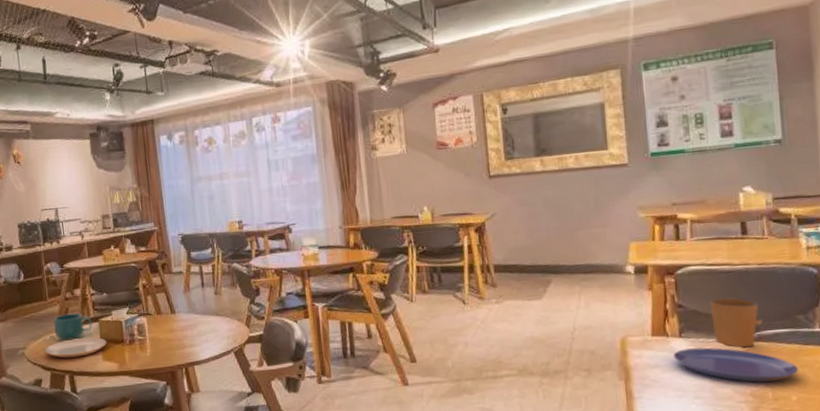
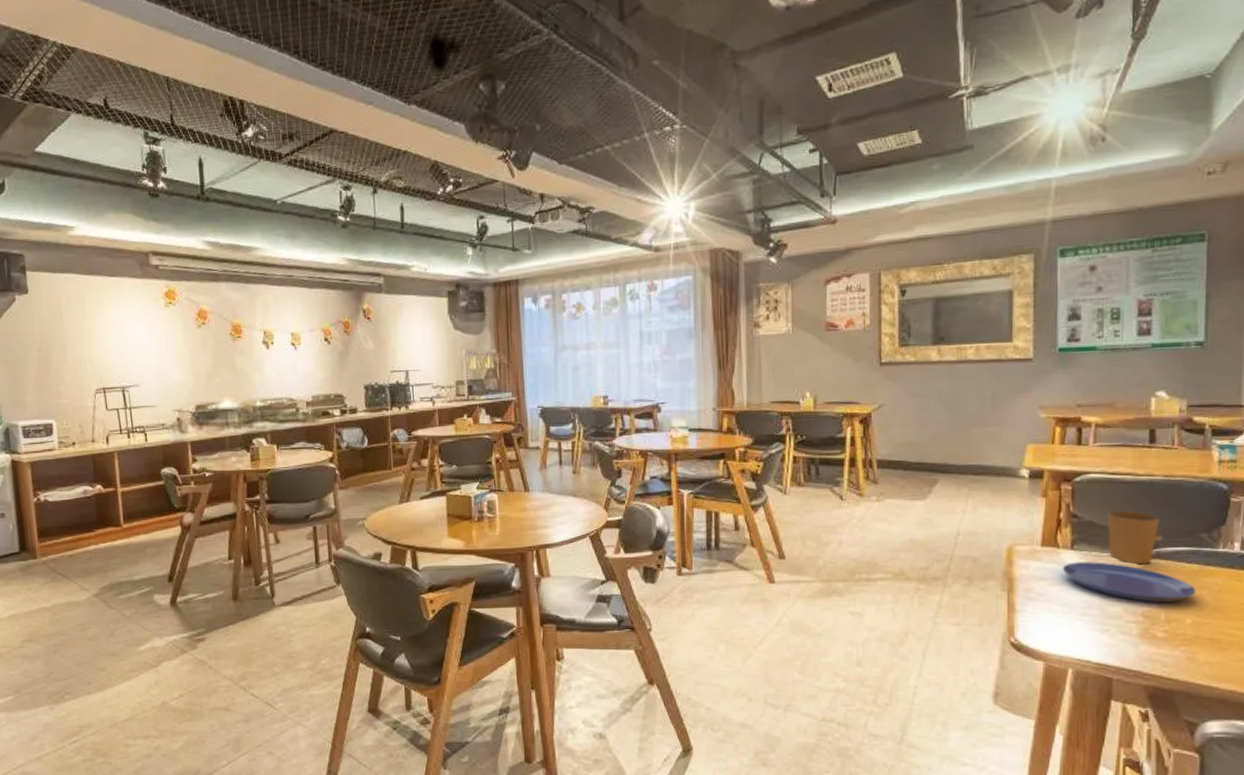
plate: present [45,337,107,359] -> none [386,511,454,532]
cup: present [53,313,92,341] -> none [397,484,439,514]

